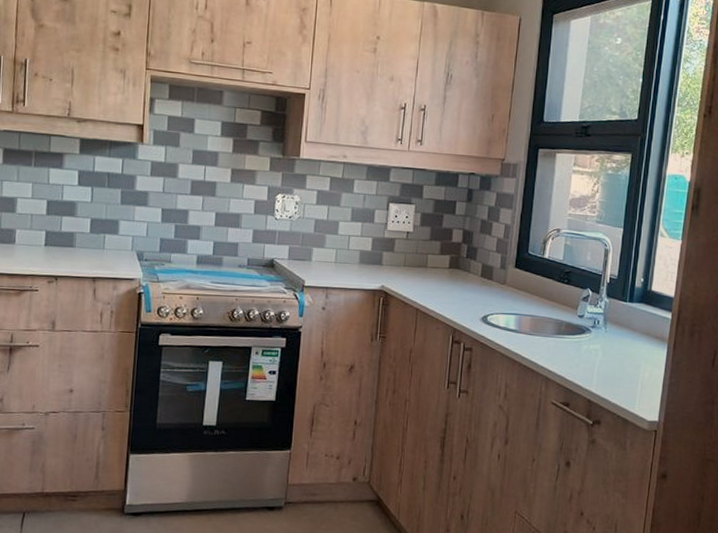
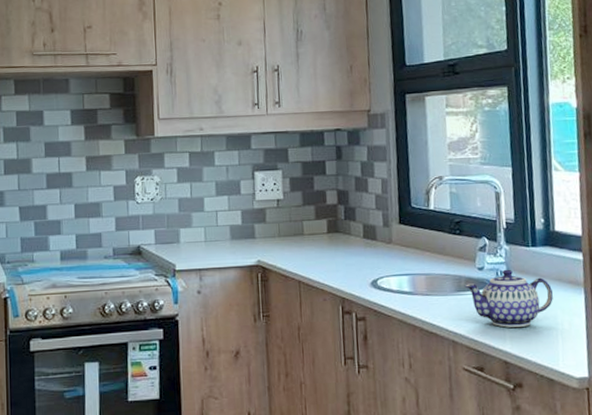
teapot: none [564,319,640,372] -> present [464,269,553,328]

